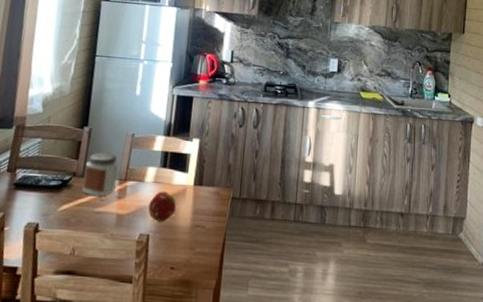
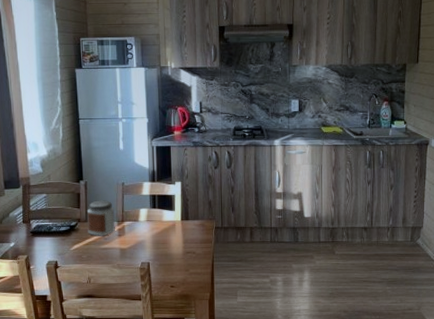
fruit: present [148,191,176,222] -> none [145,227,168,252]

